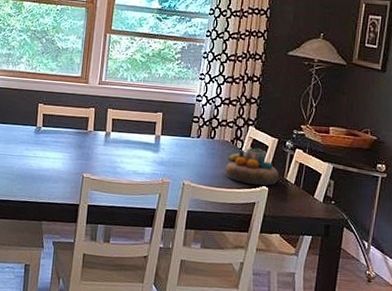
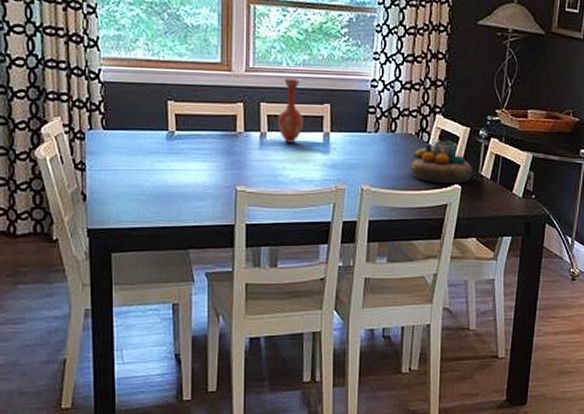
vase: none [120,91,142,142] -> present [278,78,303,143]

